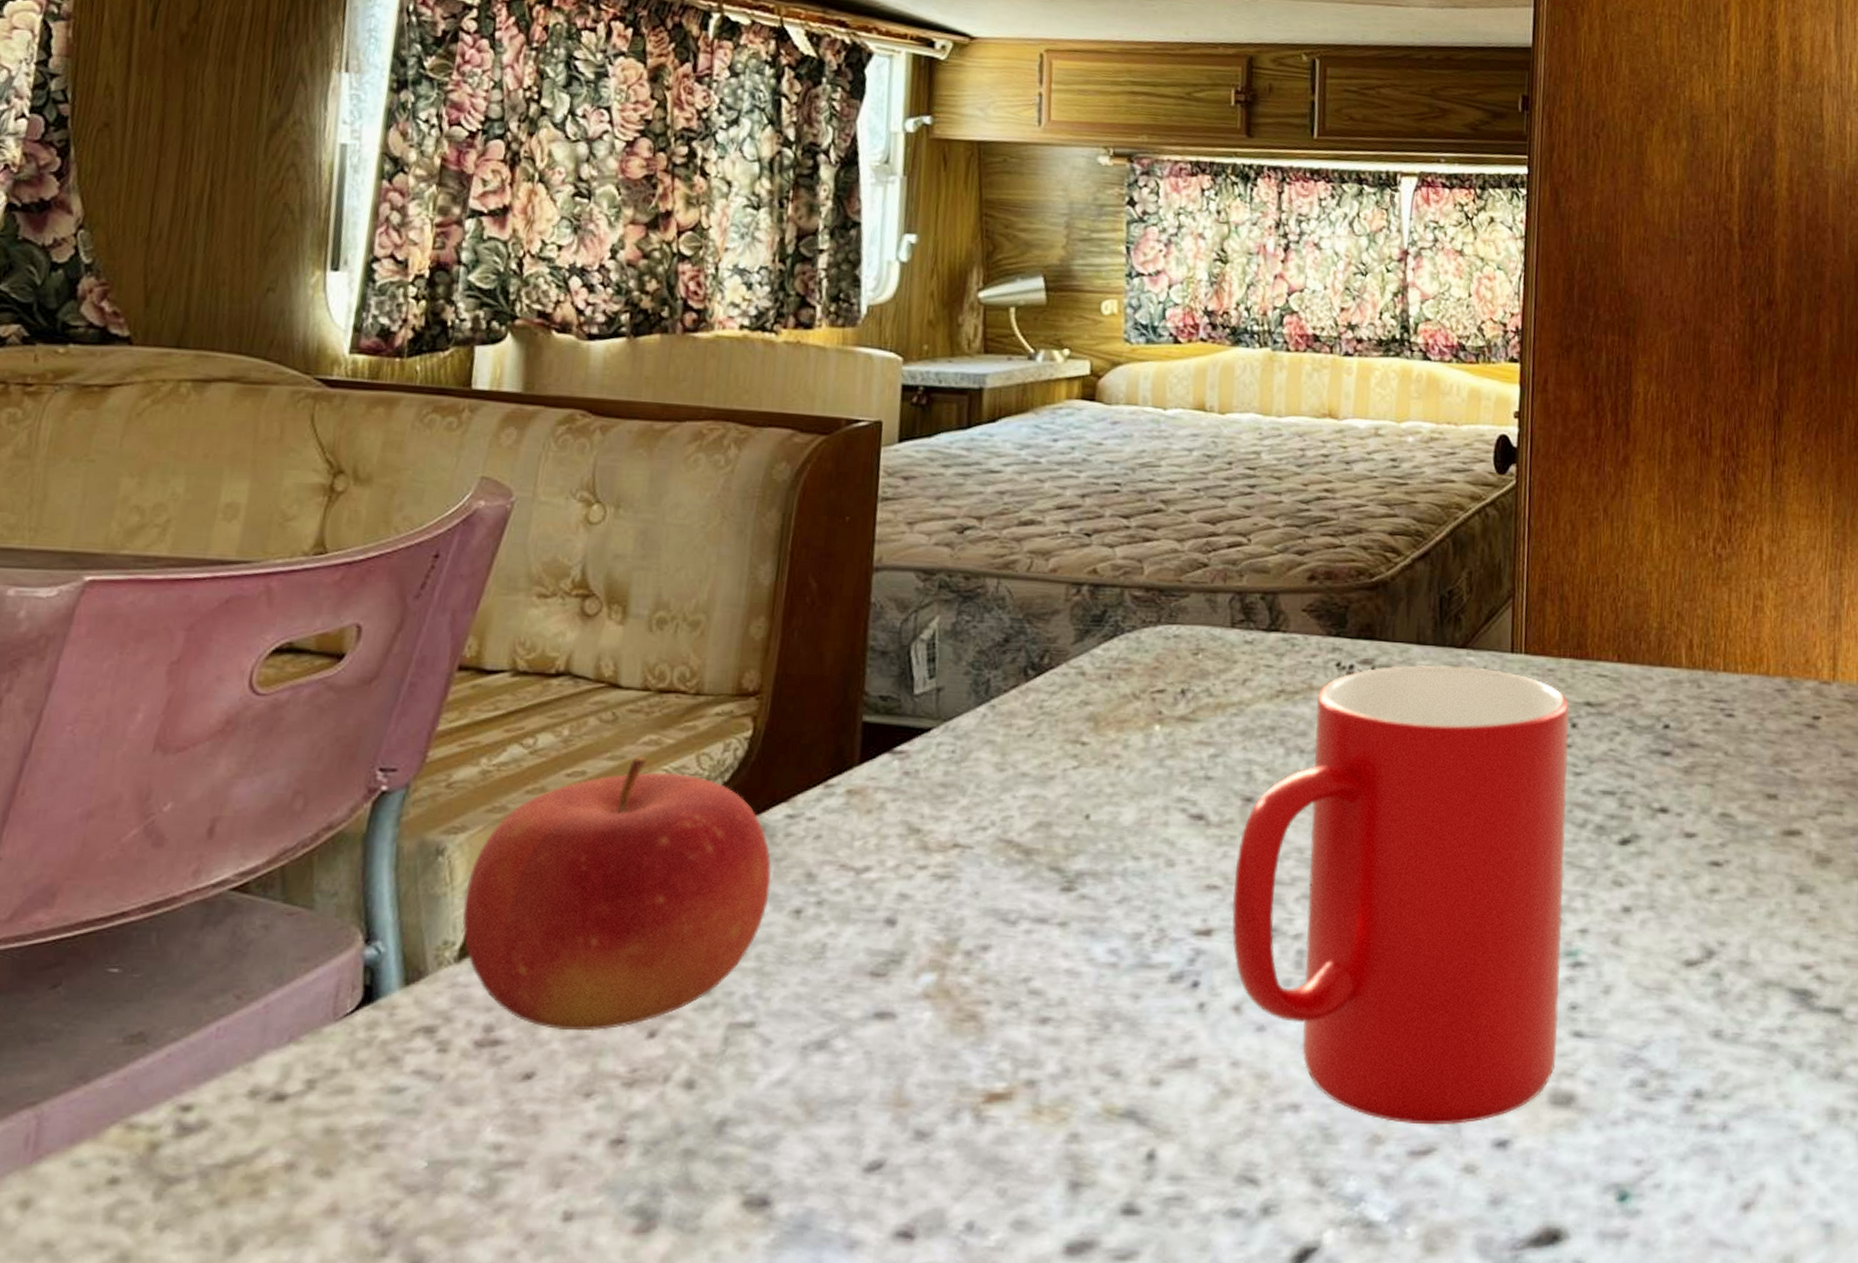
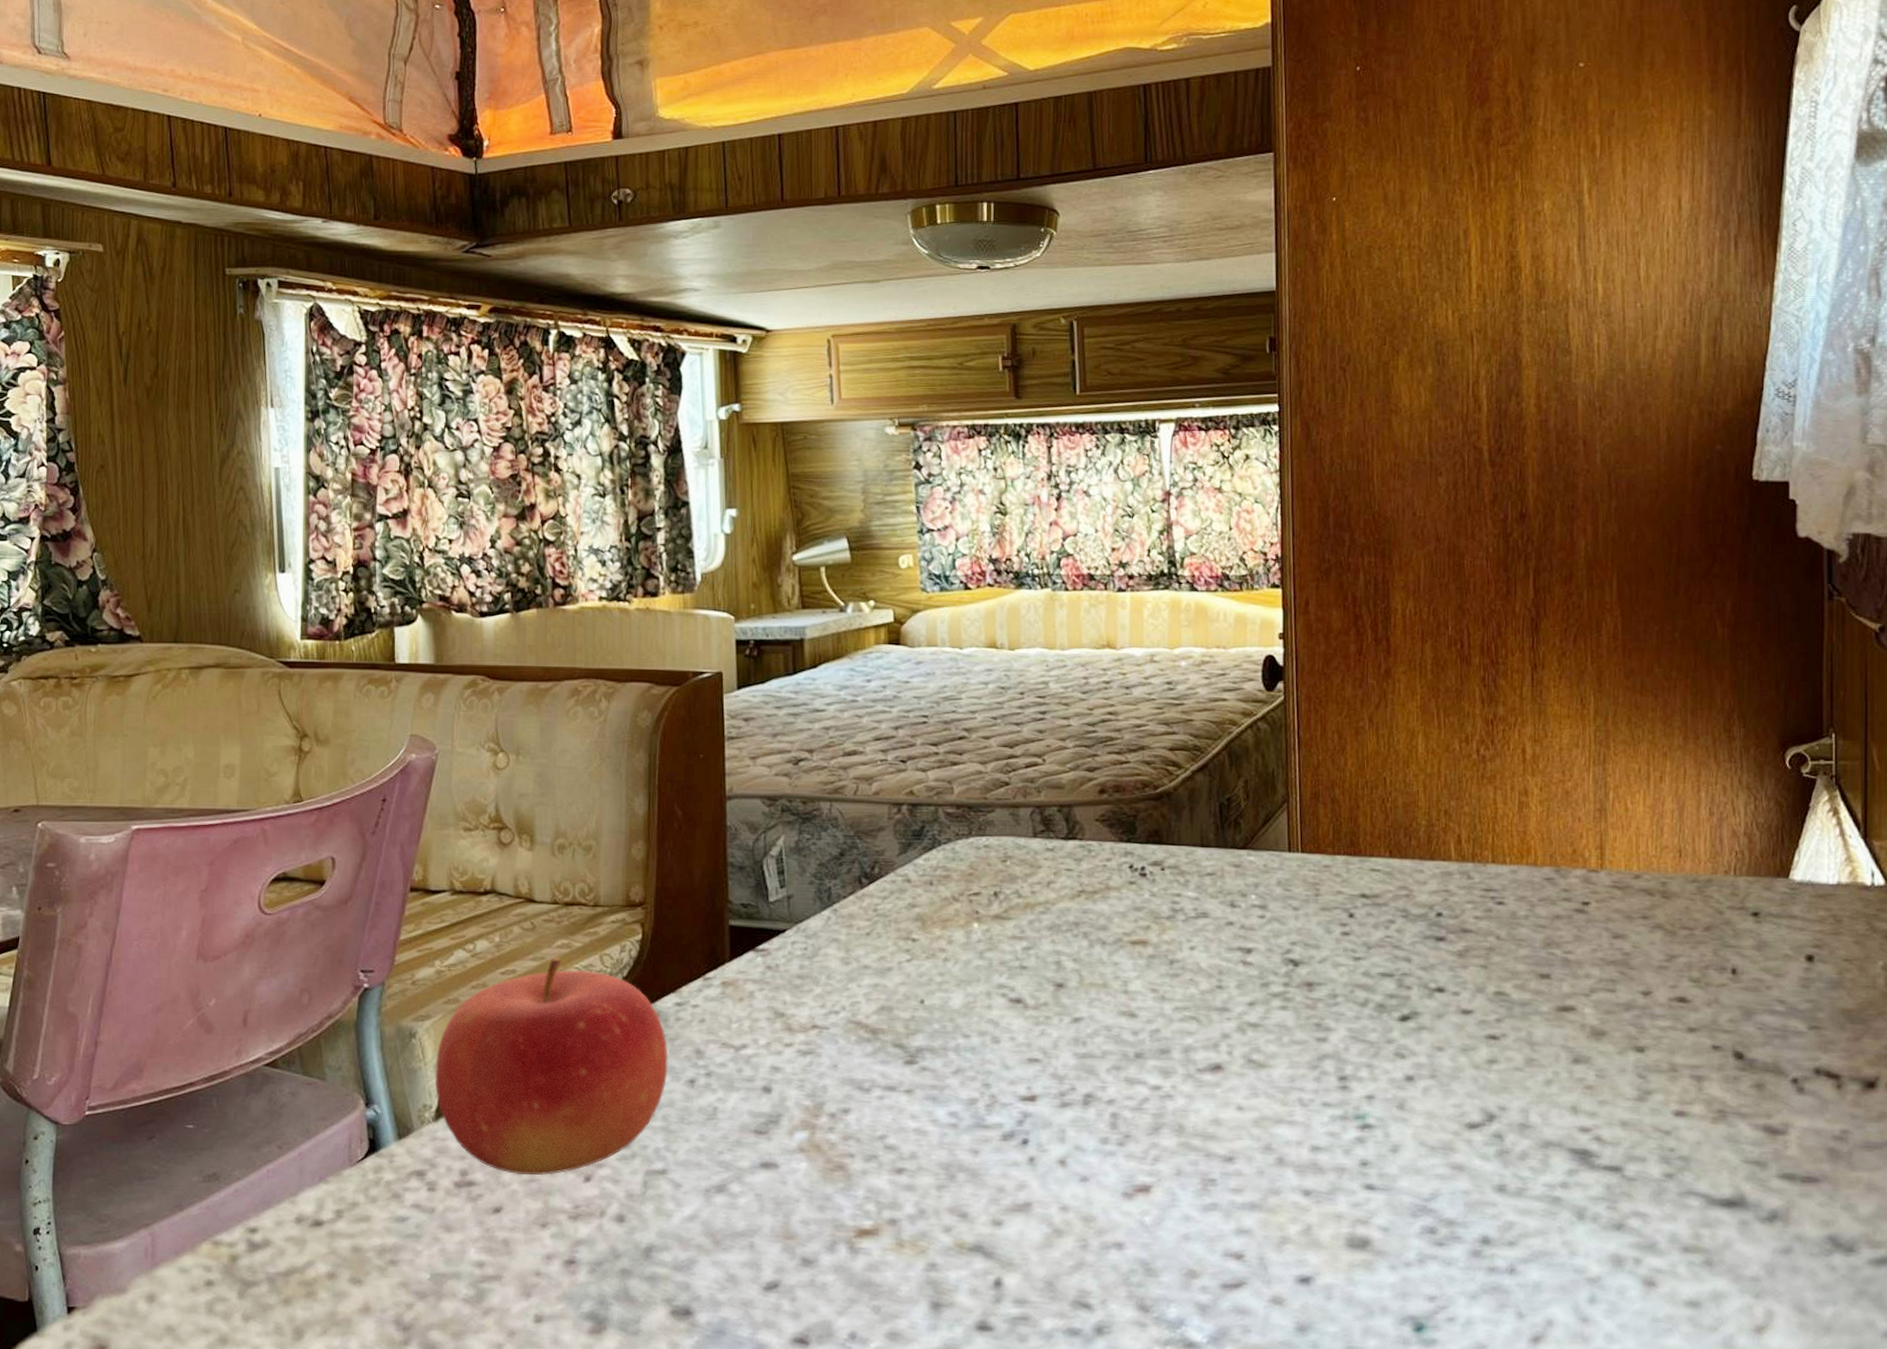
cup: present [1232,664,1570,1125] -> none [1052,864,1351,1263]

